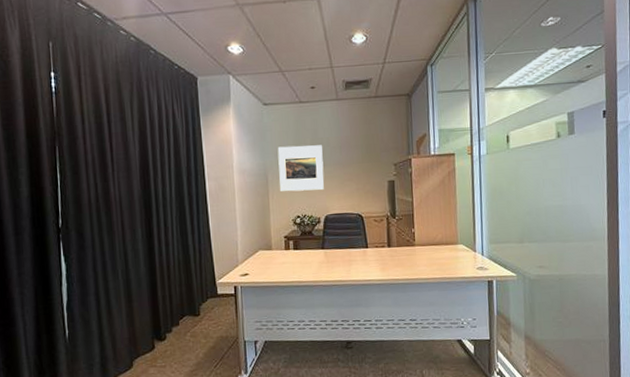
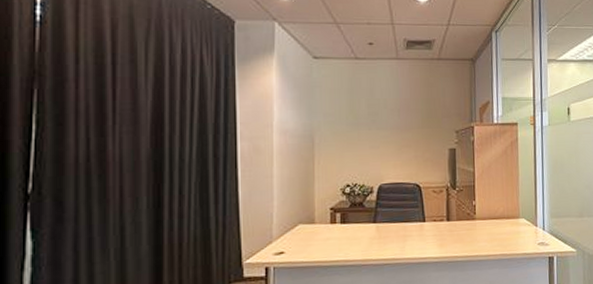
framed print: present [277,145,324,192] -> none [327,105,380,157]

